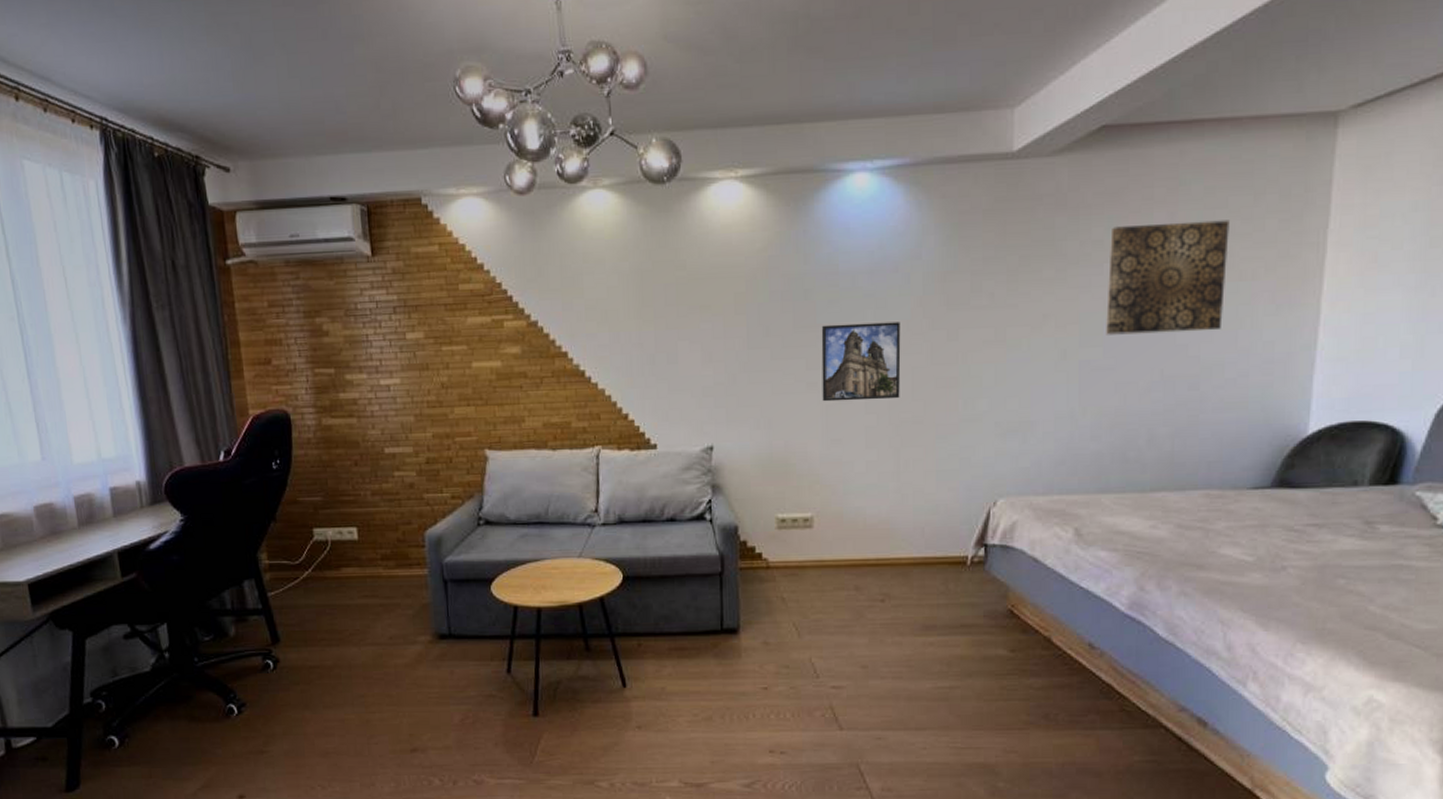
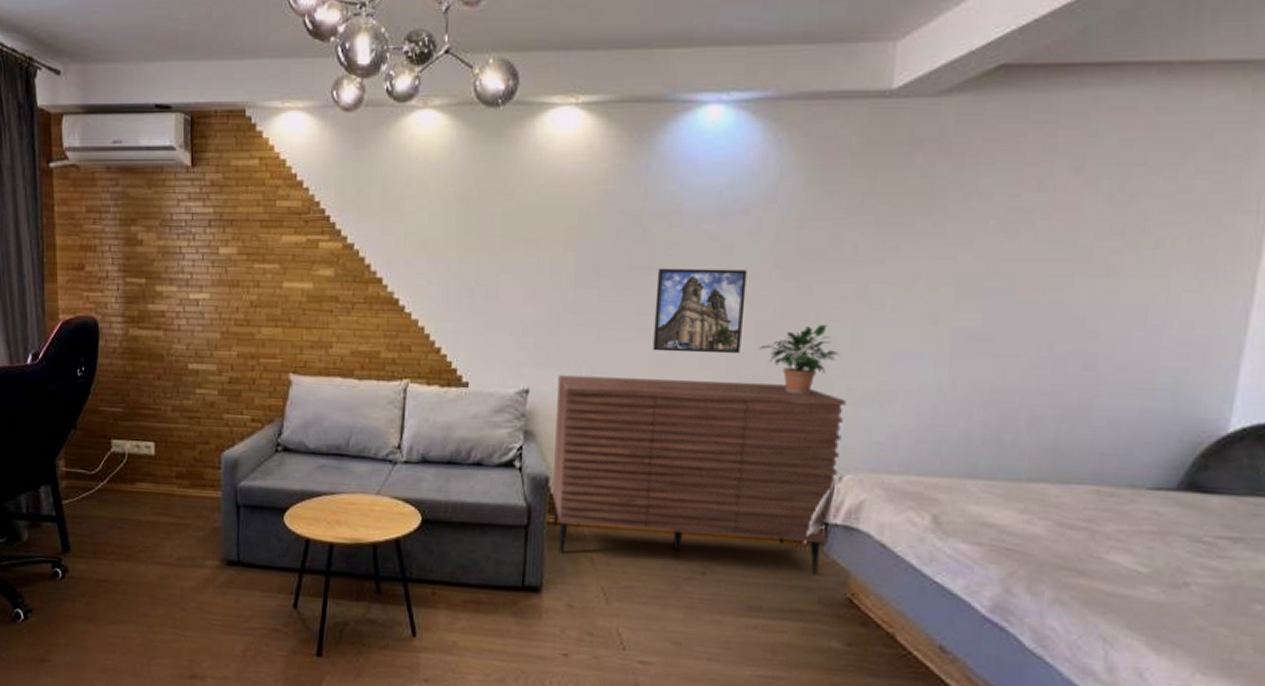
sideboard: none [739,422,995,596] -> present [552,375,846,575]
potted plant: none [916,366,986,431] -> present [759,324,839,394]
wall art: present [1106,220,1230,335] -> none [987,178,1148,304]

